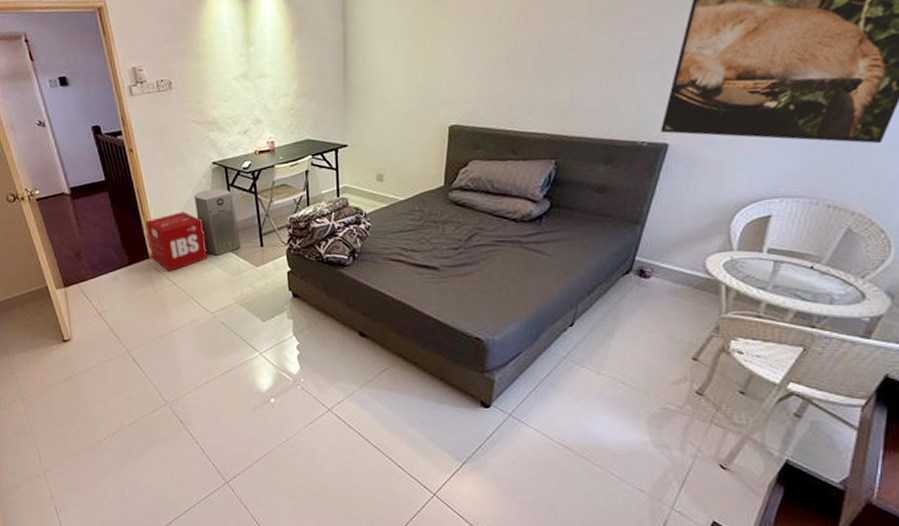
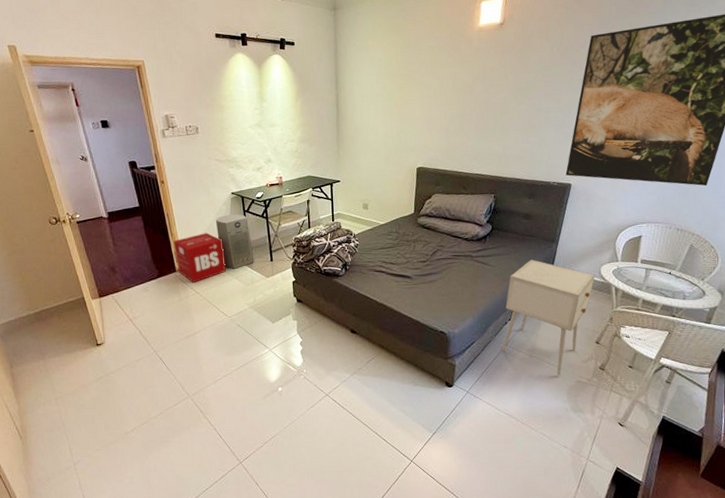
nightstand: none [558,246,697,400] -> present [501,259,595,376]

